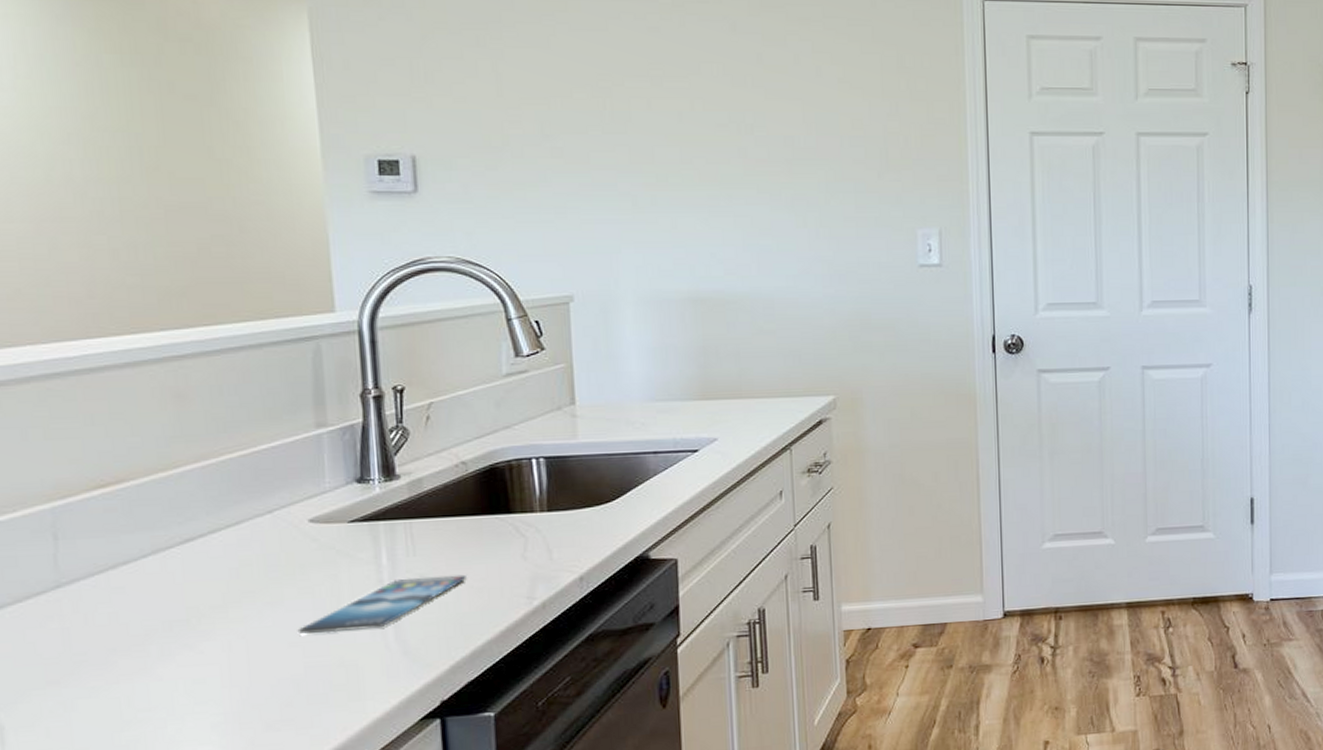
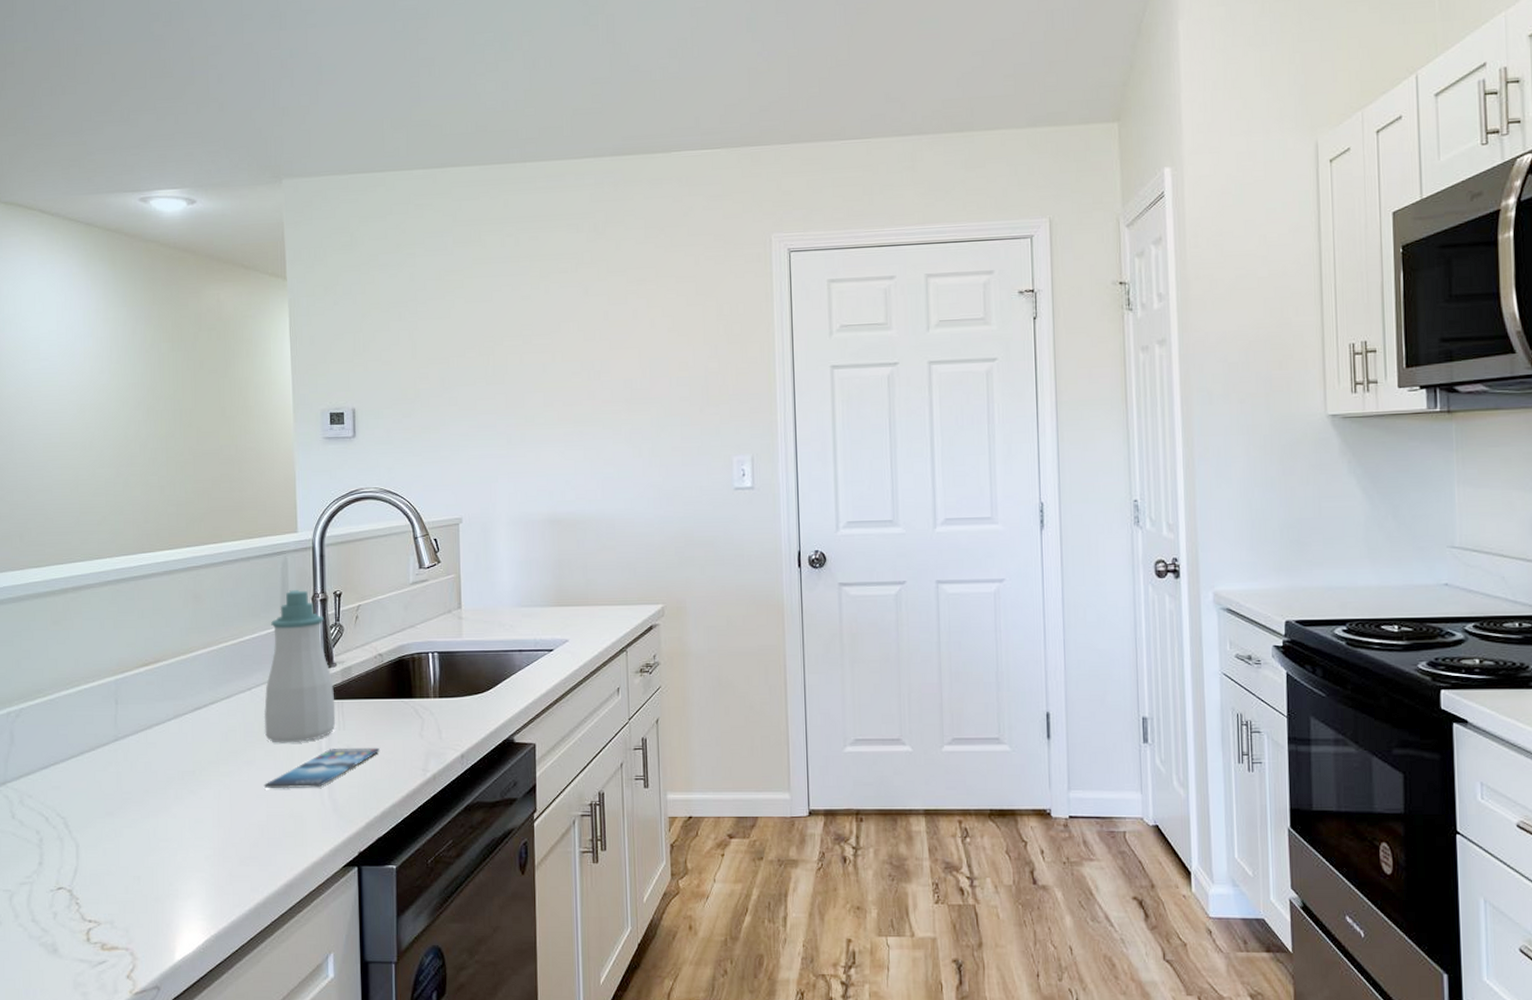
soap bottle: none [293,385,402,577] -> present [263,590,336,743]

